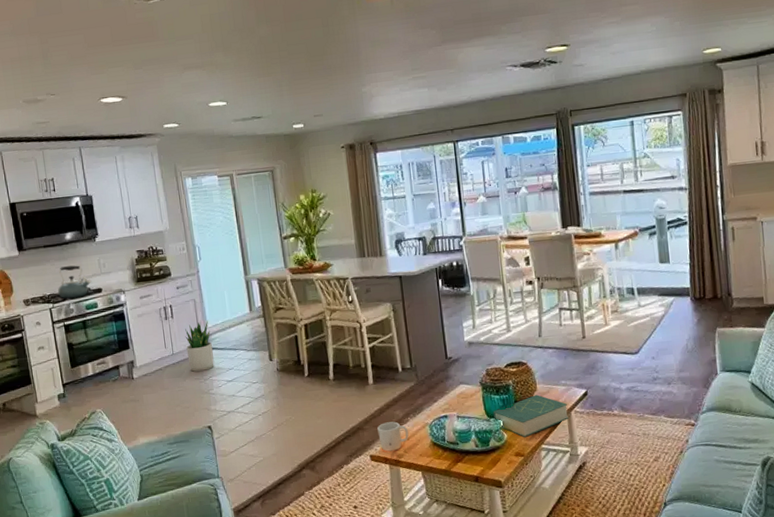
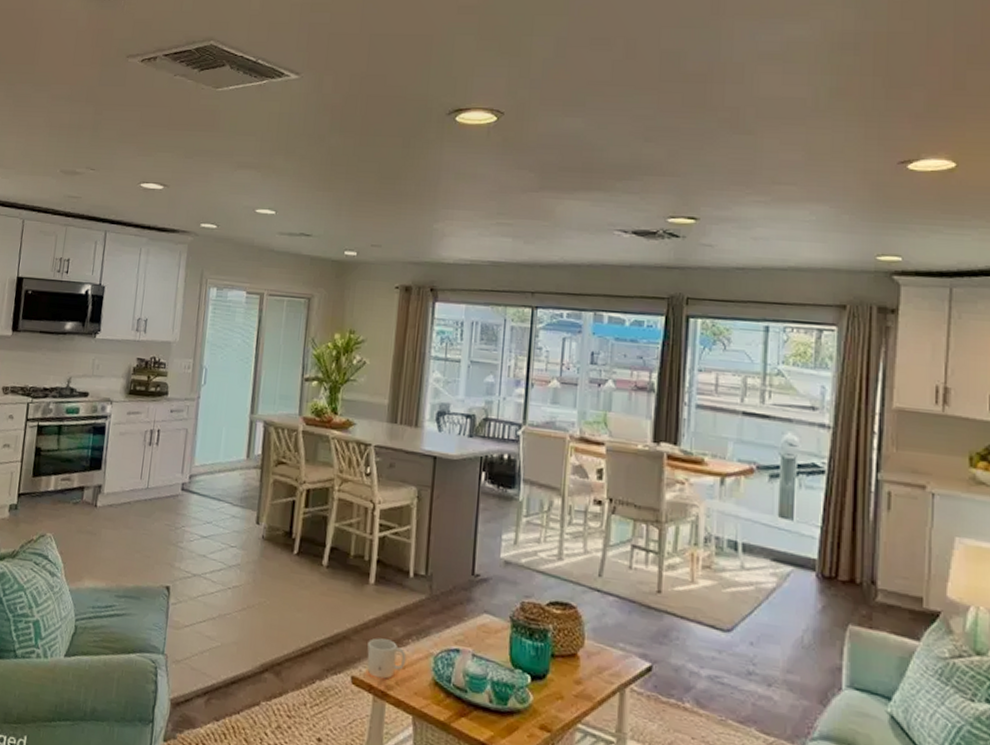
kettle: present [57,265,92,299] -> none [40,358,80,398]
planter: present [185,320,214,372] -> none [162,456,196,518]
book: present [493,394,570,437] -> none [519,652,622,707]

